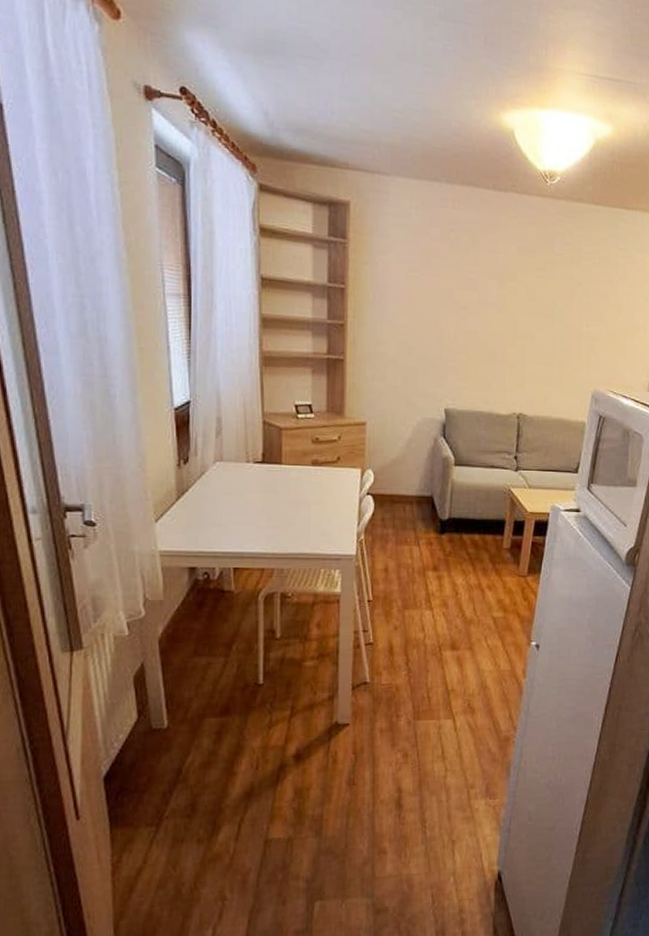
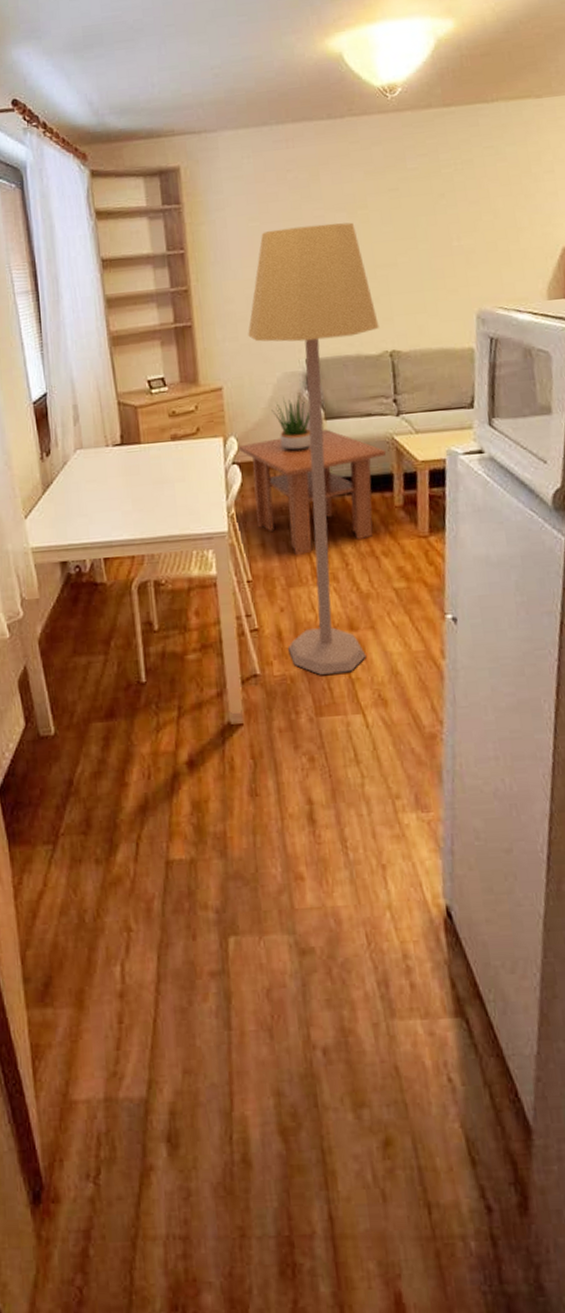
coffee table: none [375,474,503,581] -> present [239,429,387,555]
lamp: none [396,283,512,685] -> present [248,222,379,675]
potted plant: none [409,440,442,490] -> present [271,395,312,451]

